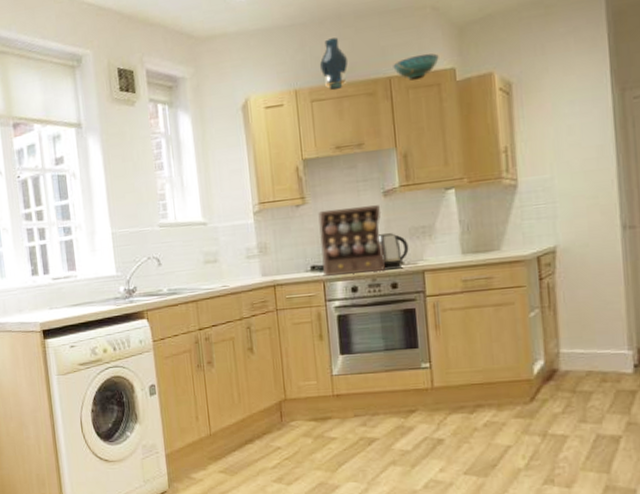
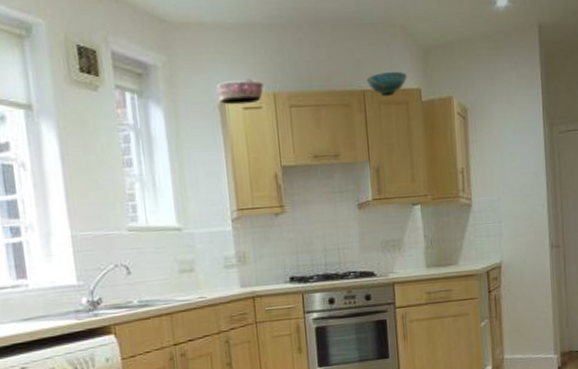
decorative basket: none [239,79,285,106] -> present [216,79,264,105]
spice rack: present [318,205,385,276] -> none [297,217,360,288]
vase: present [319,37,349,91] -> none [297,44,326,98]
kettle: present [378,232,409,270] -> none [353,244,381,282]

